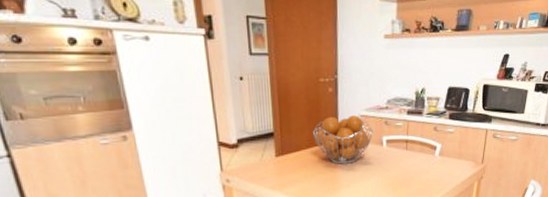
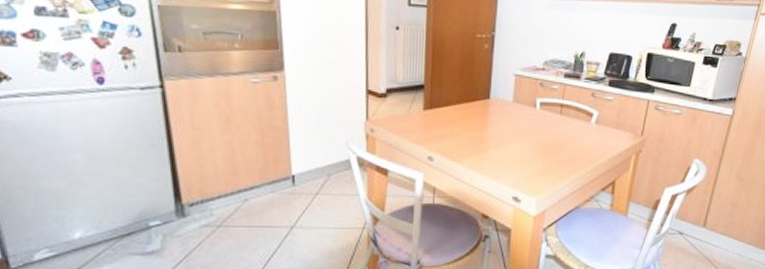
fruit basket: present [312,115,374,164] -> none [463,73,528,124]

